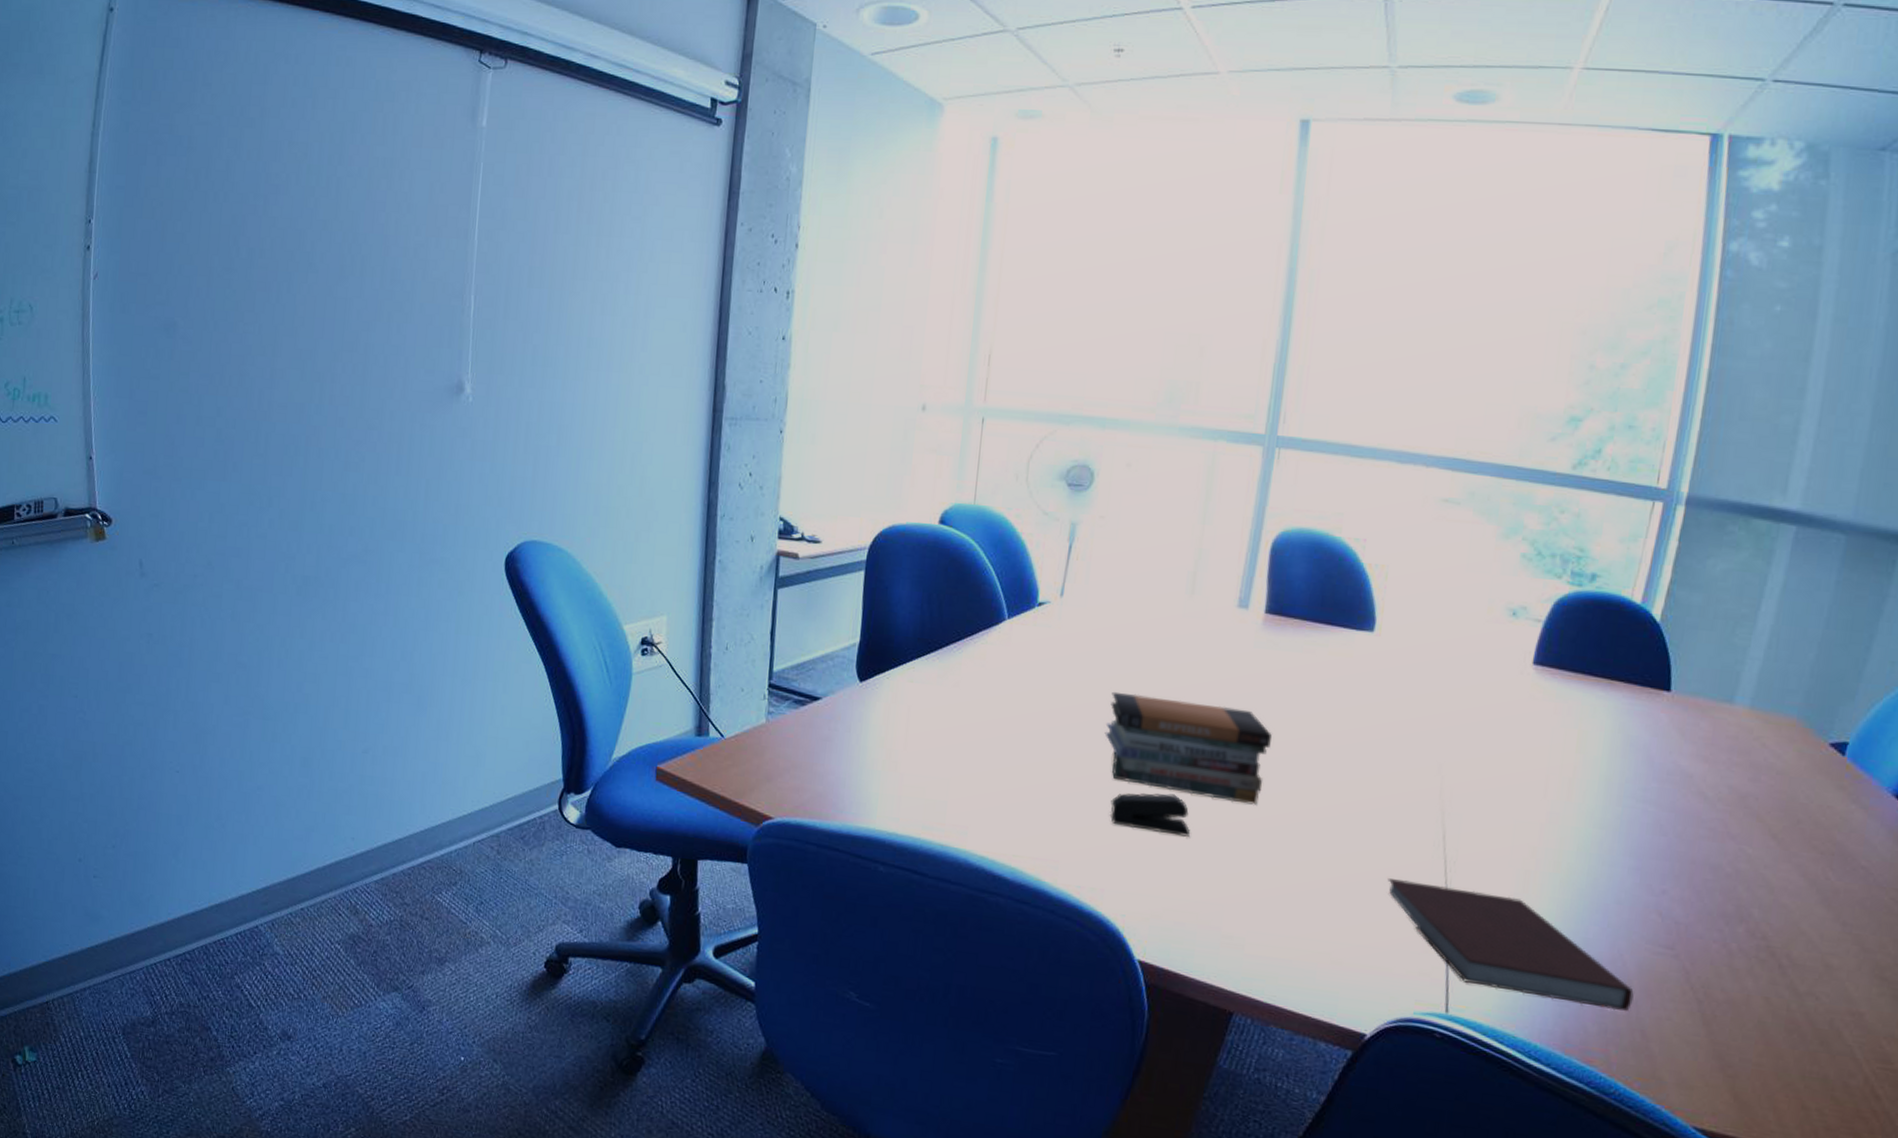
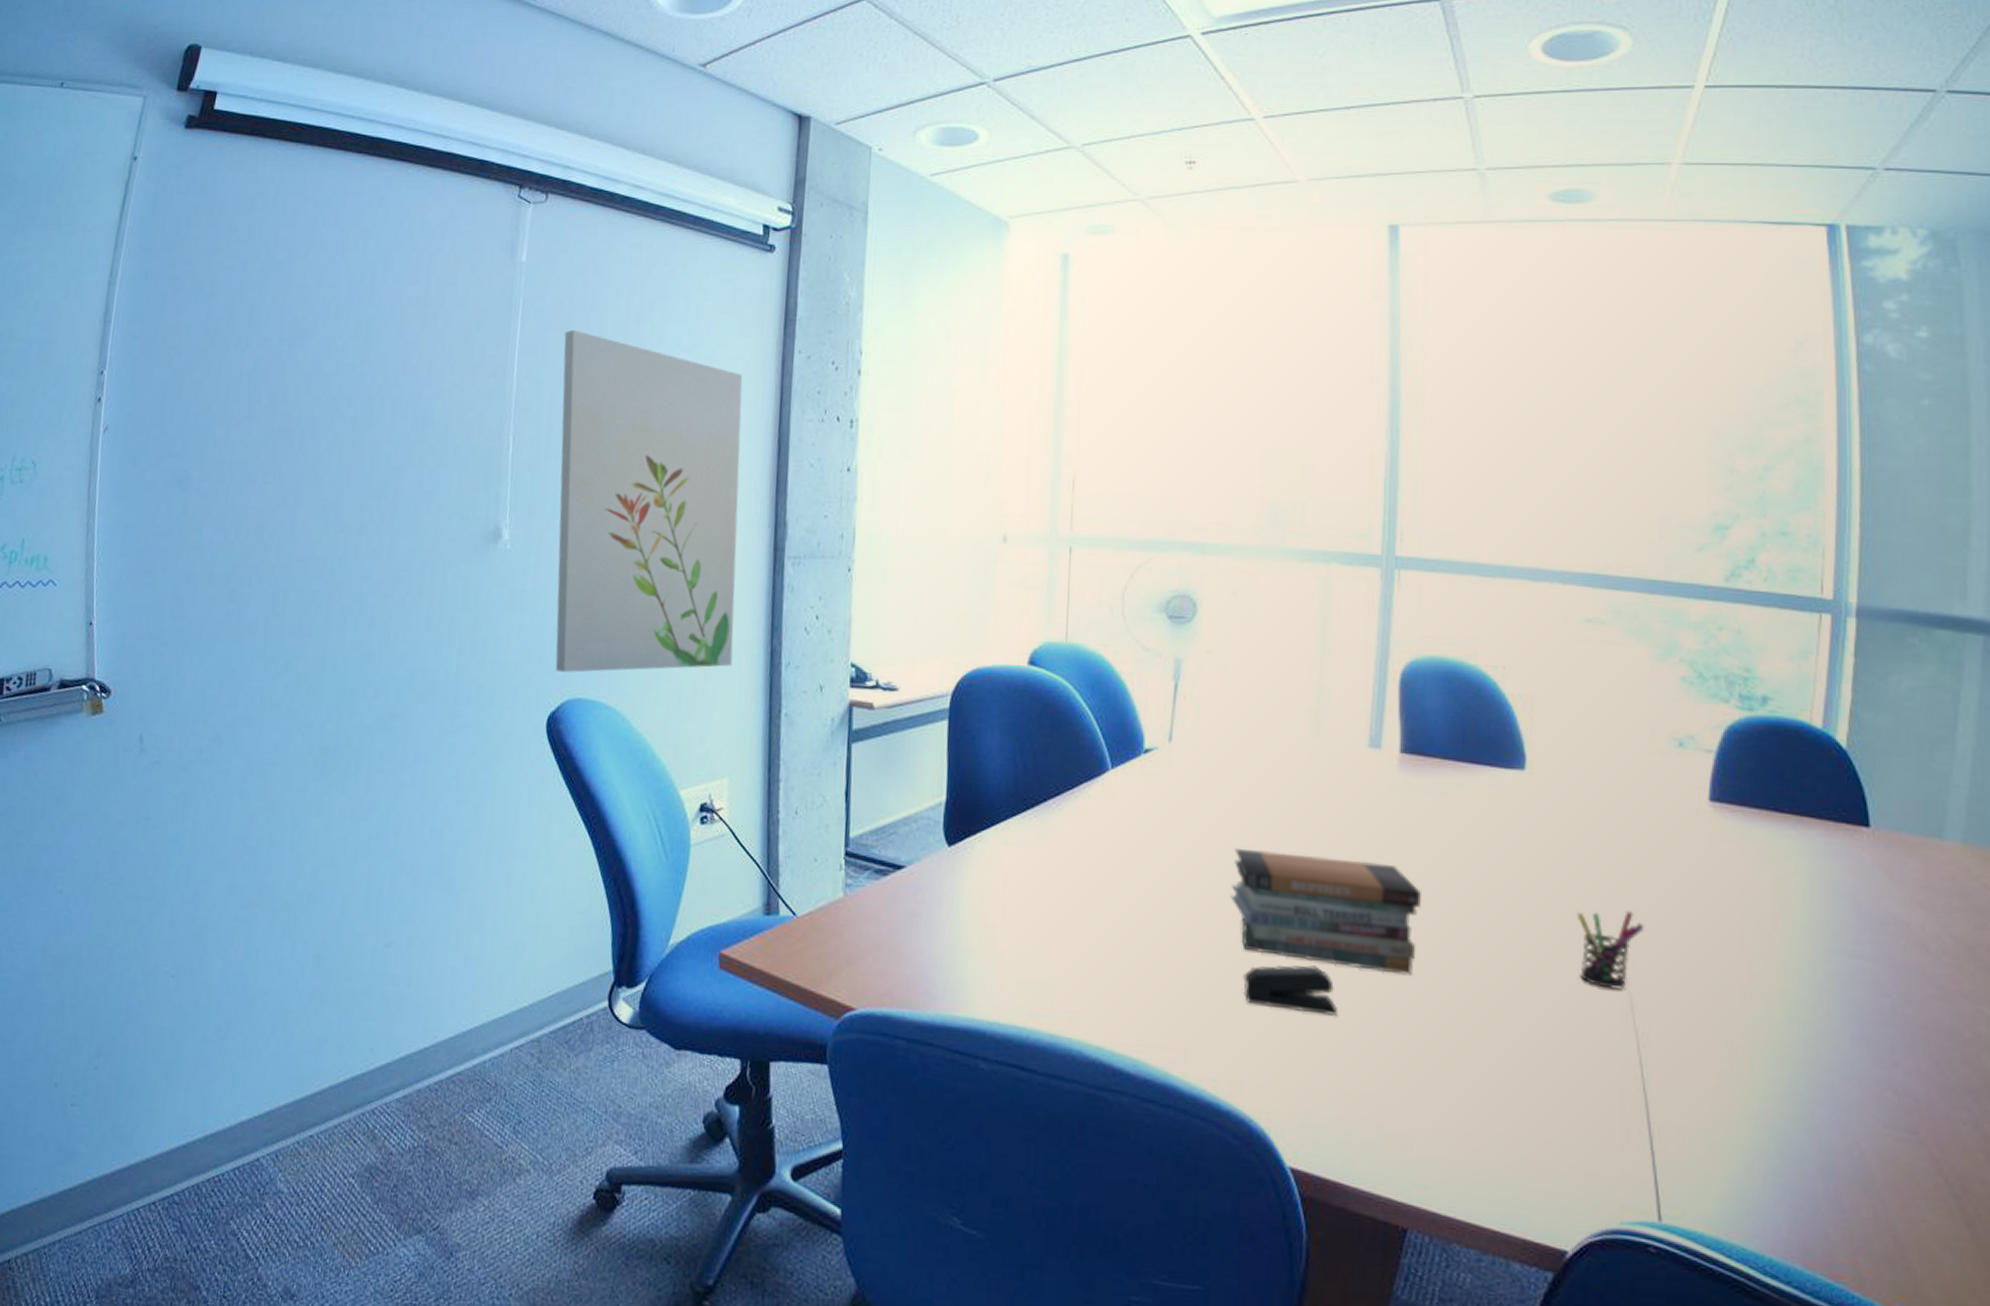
wall art: none [513,195,689,517] -> present [555,329,743,673]
notebook: present [1387,878,1634,1012] -> none [1572,1058,1878,1214]
pen holder: none [1402,756,1463,823] -> present [1576,911,1645,990]

